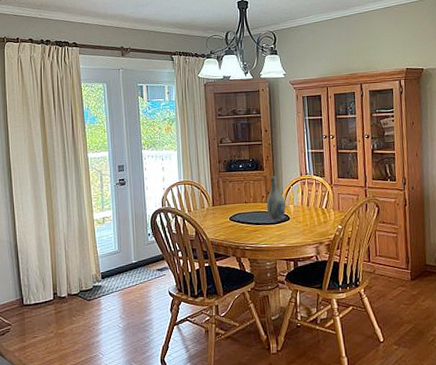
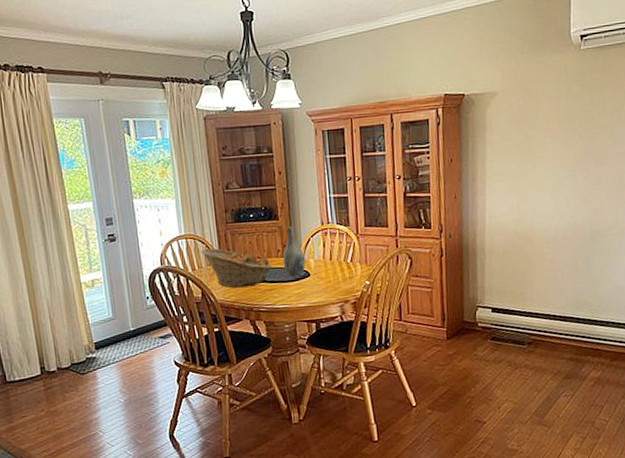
fruit basket: none [197,192,258,228] -> present [201,247,273,288]

